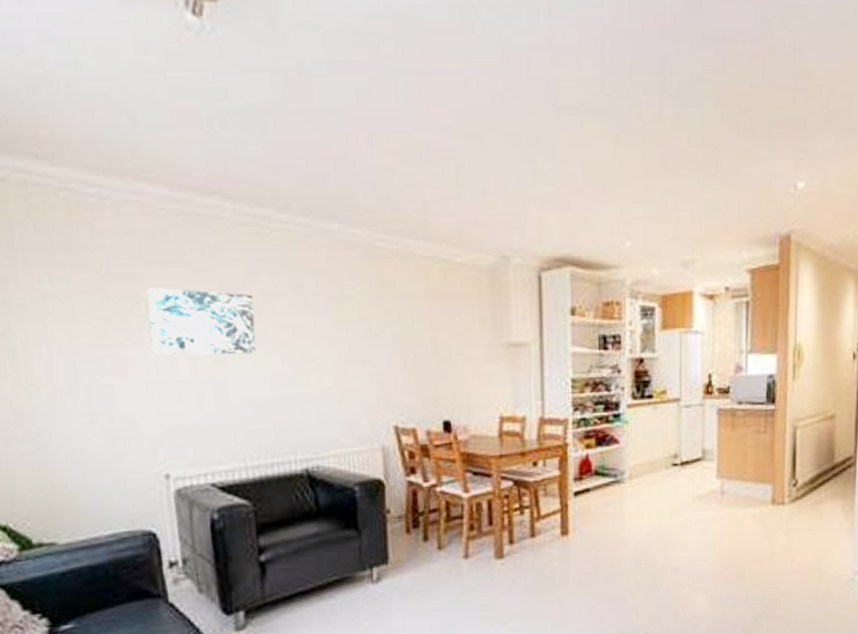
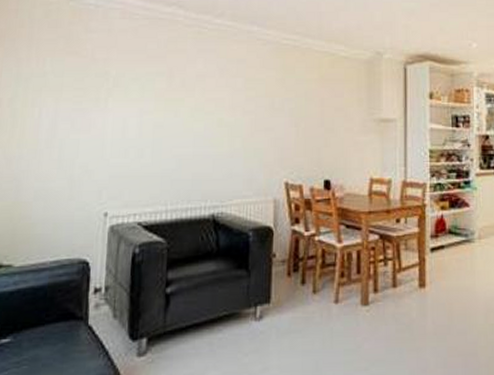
wall art: present [146,288,256,355] -> none [111,69,190,120]

